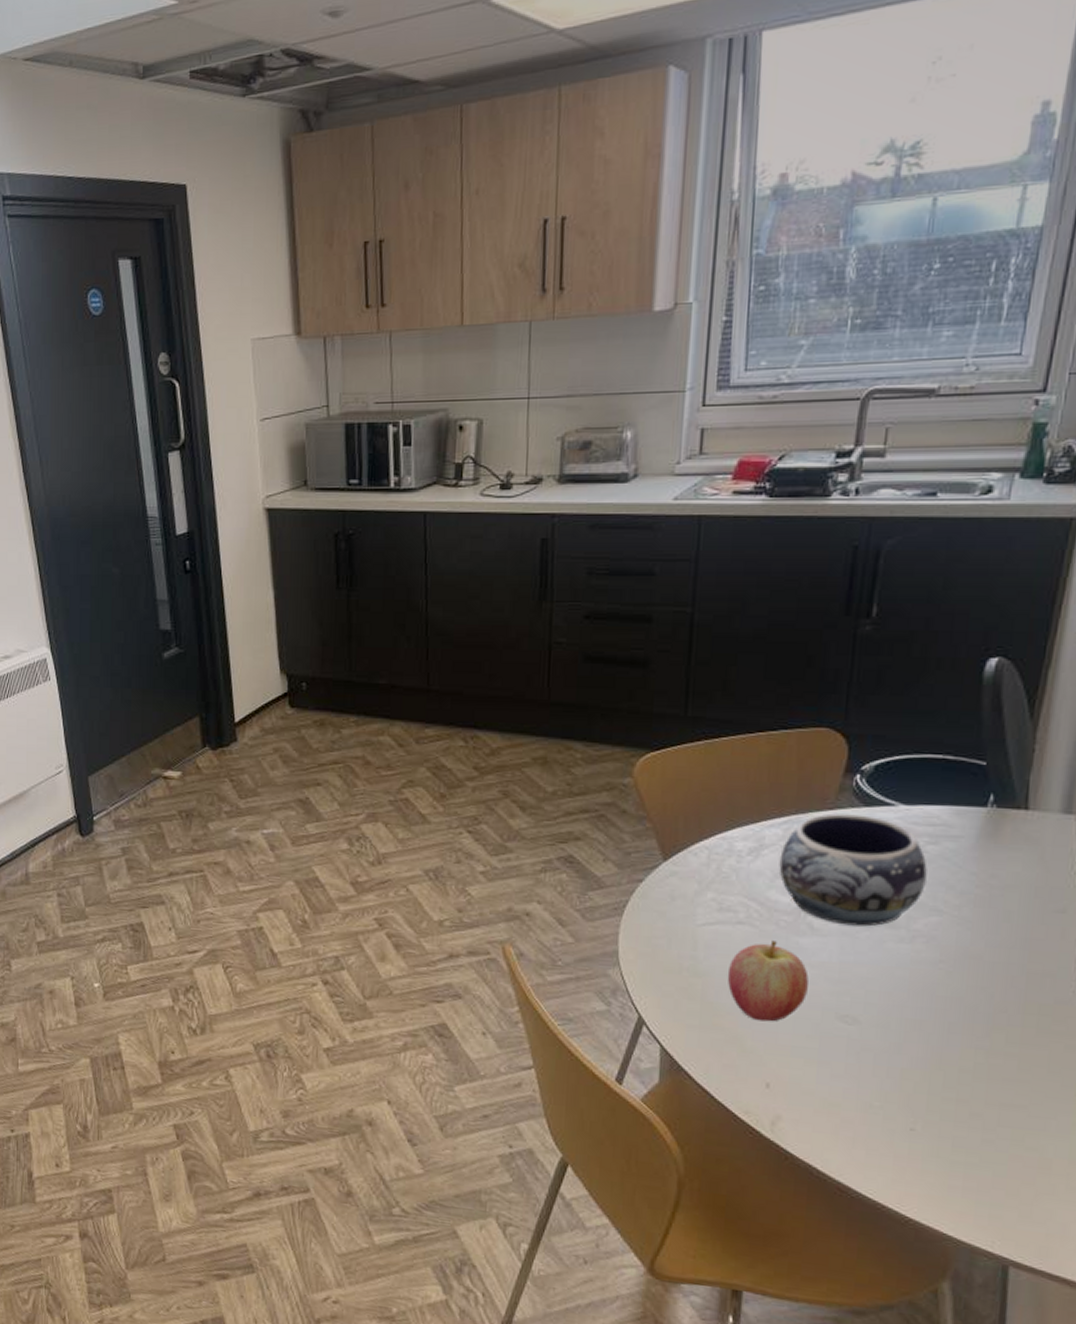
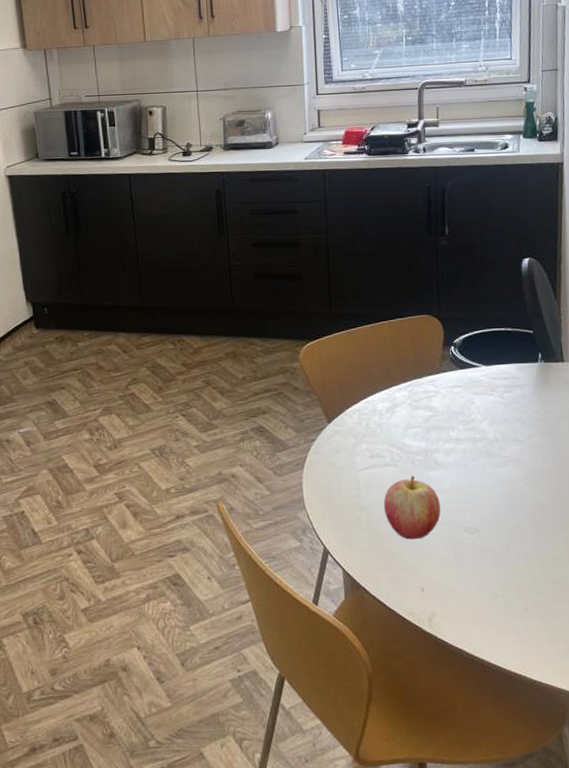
decorative bowl: present [779,814,927,927] -> none [408,376,508,459]

